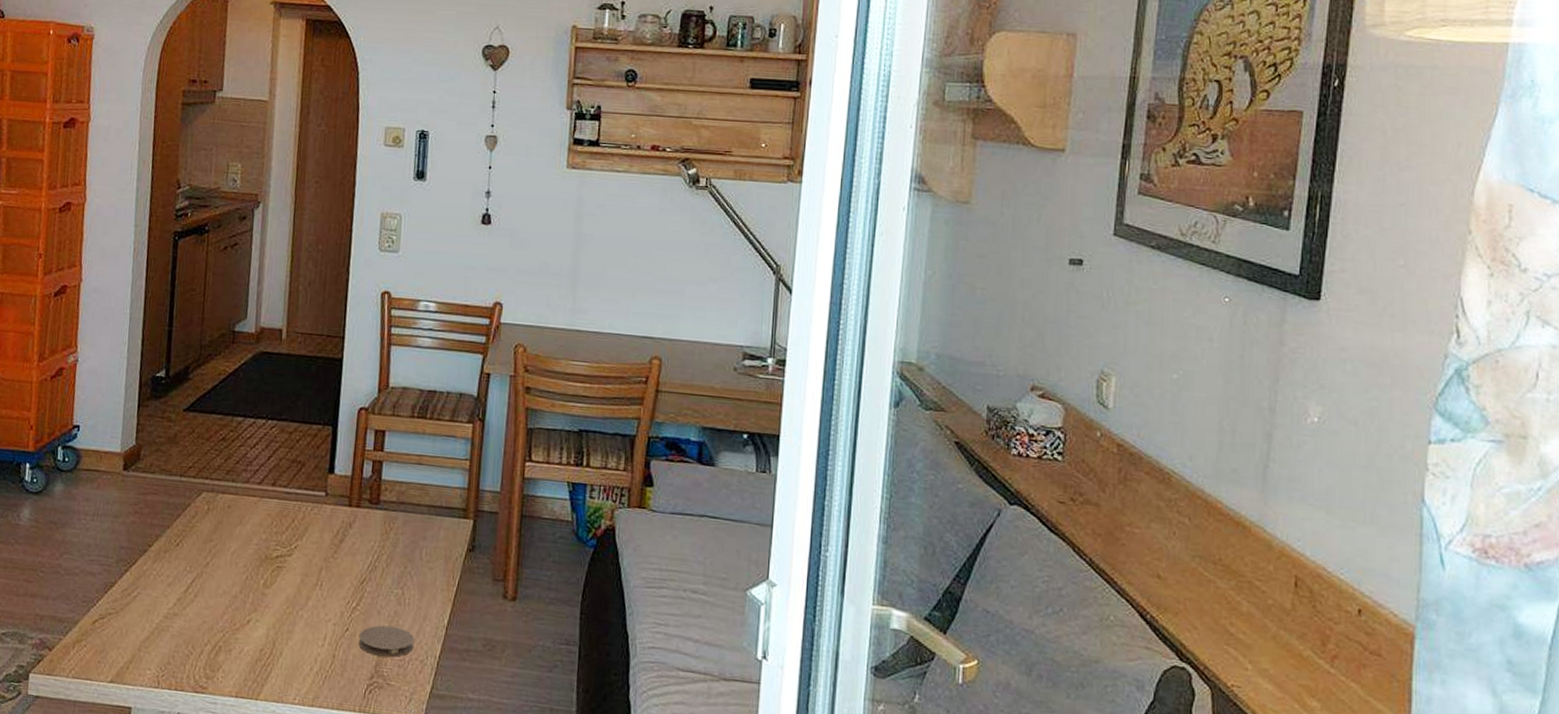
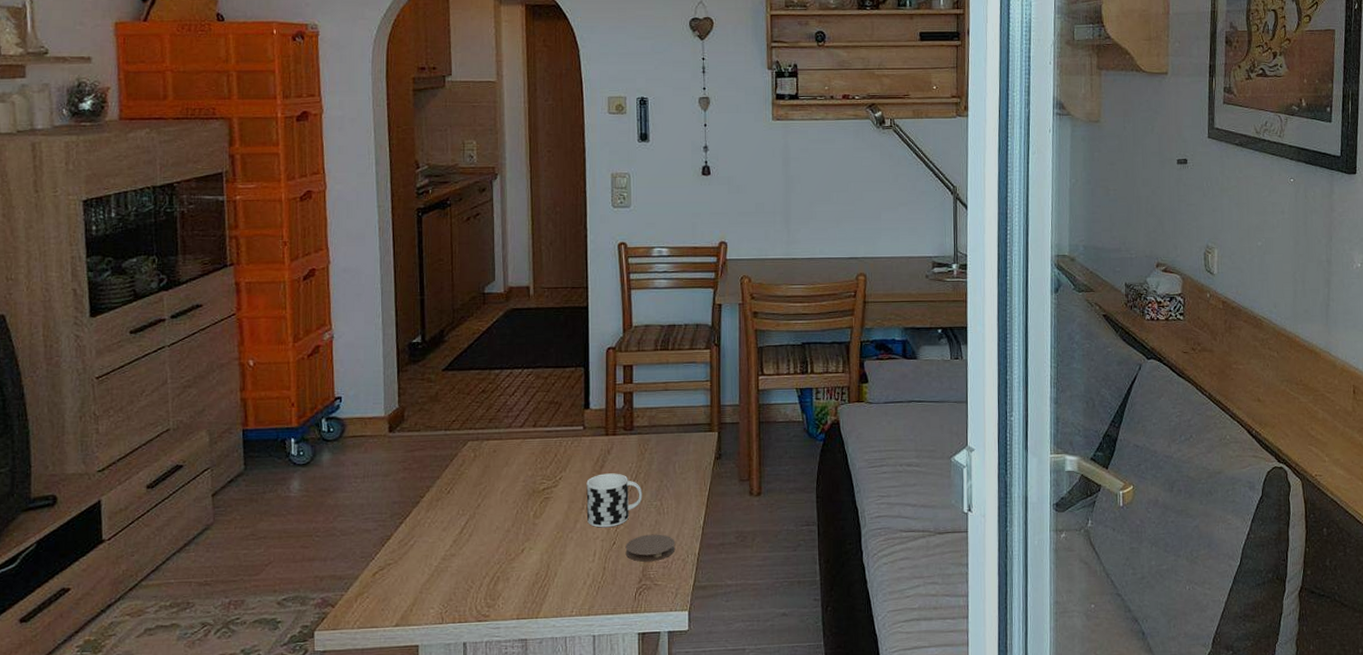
cup: none [320,549,383,611] -> present [586,473,643,528]

